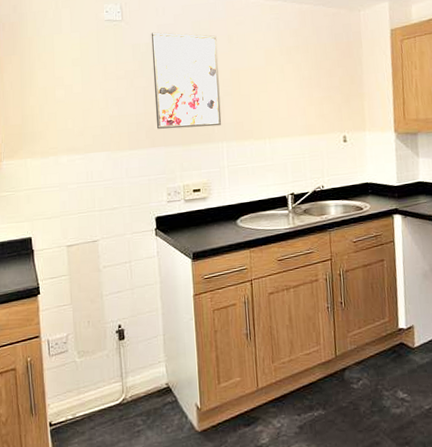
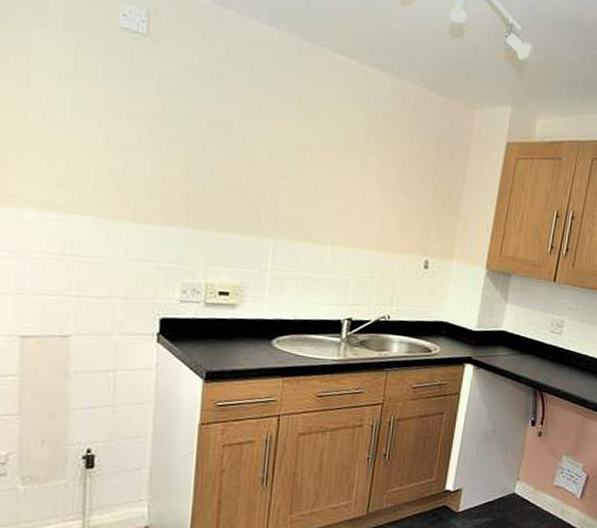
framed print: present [151,32,222,129] -> none [178,64,284,216]

